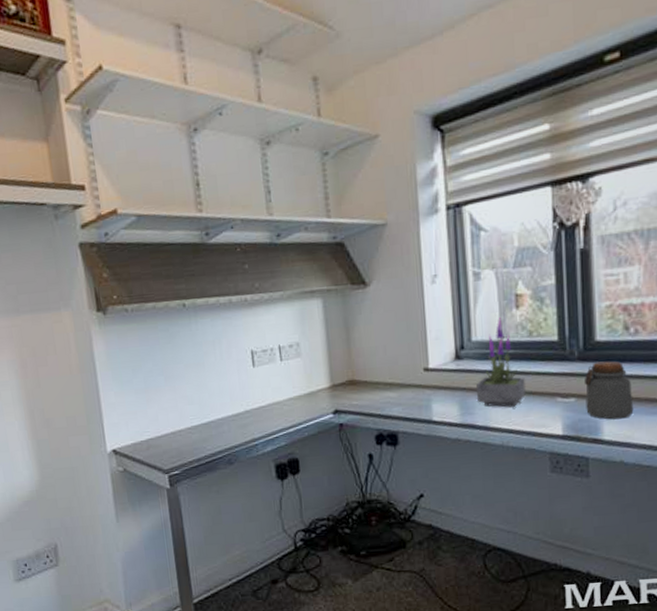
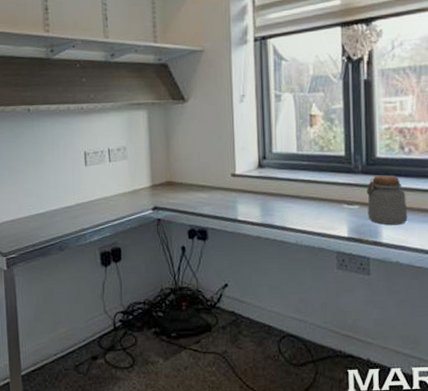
potted plant: present [477,318,526,408] -> none [276,134,317,211]

